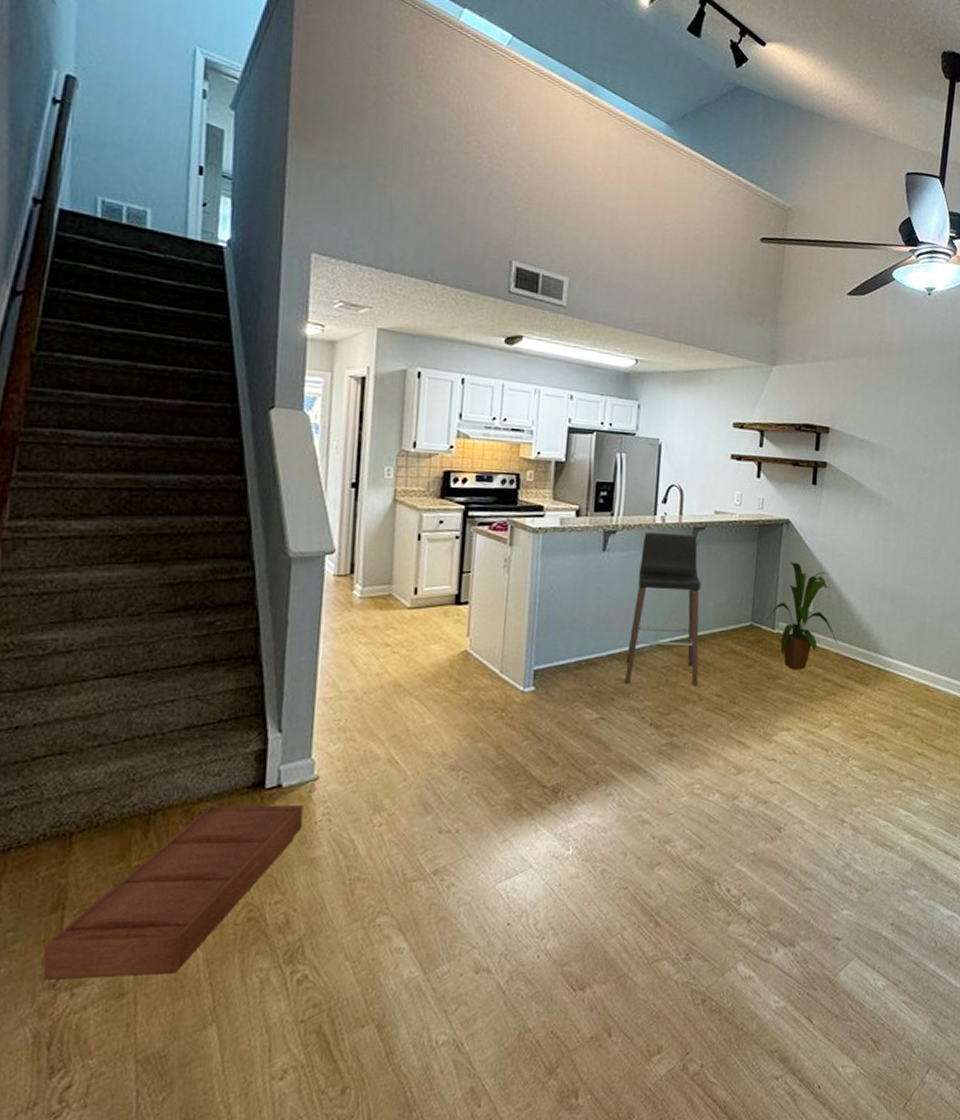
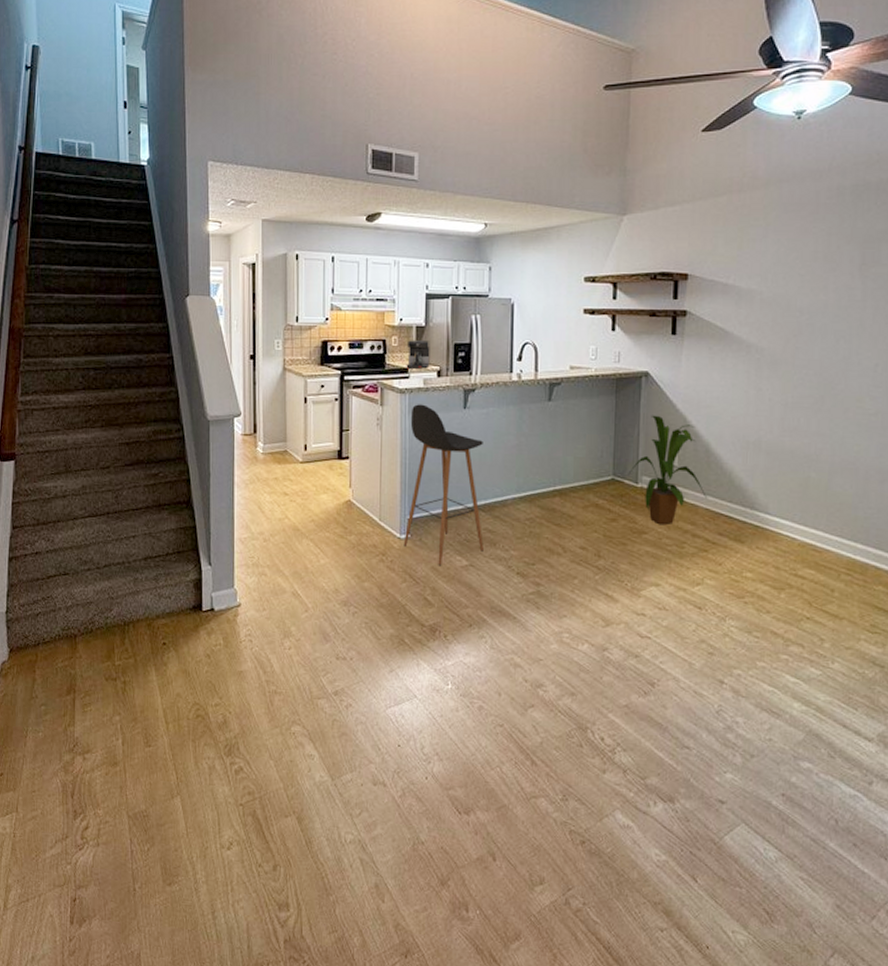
shoe rack: present [42,804,303,980] -> none [65,621,231,752]
bar stool: none [527,545,622,721] -> present [403,404,484,566]
coffee maker: none [541,474,570,508] -> present [406,339,431,369]
bar stool: present [625,532,701,685] -> none [491,390,562,537]

